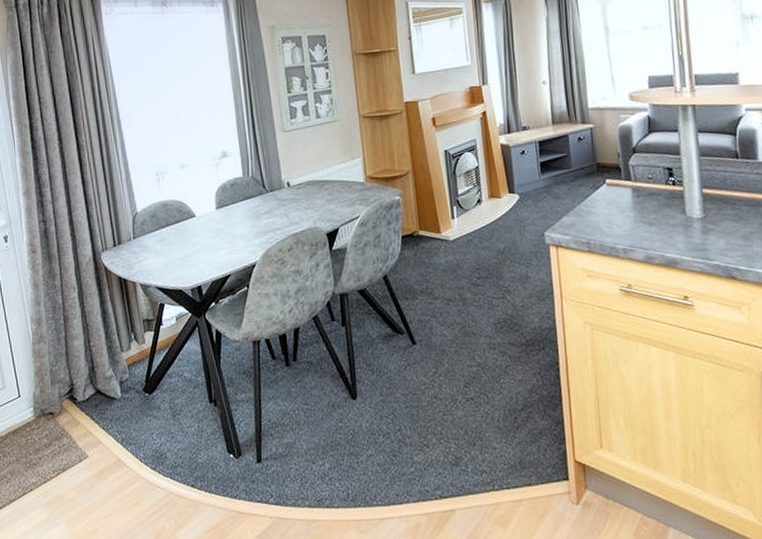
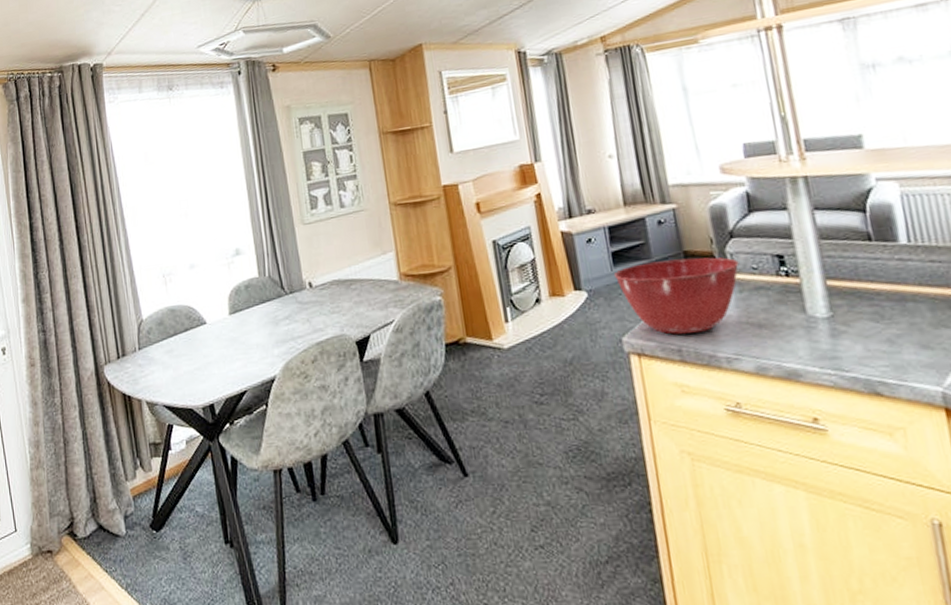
mixing bowl: none [540,168,639,230] -> present [613,257,740,334]

